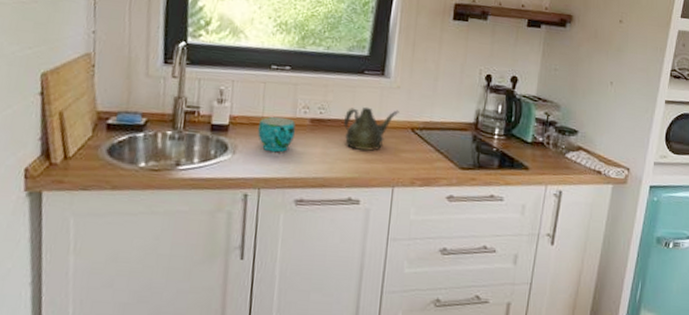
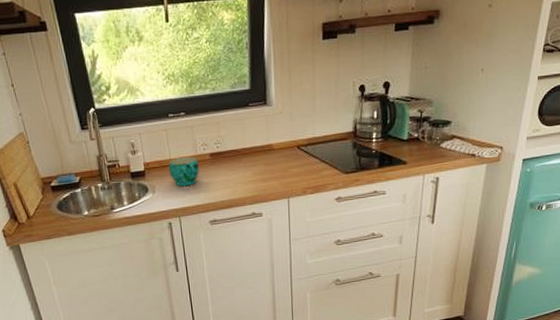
teapot: present [344,106,399,151] -> none [238,132,285,173]

